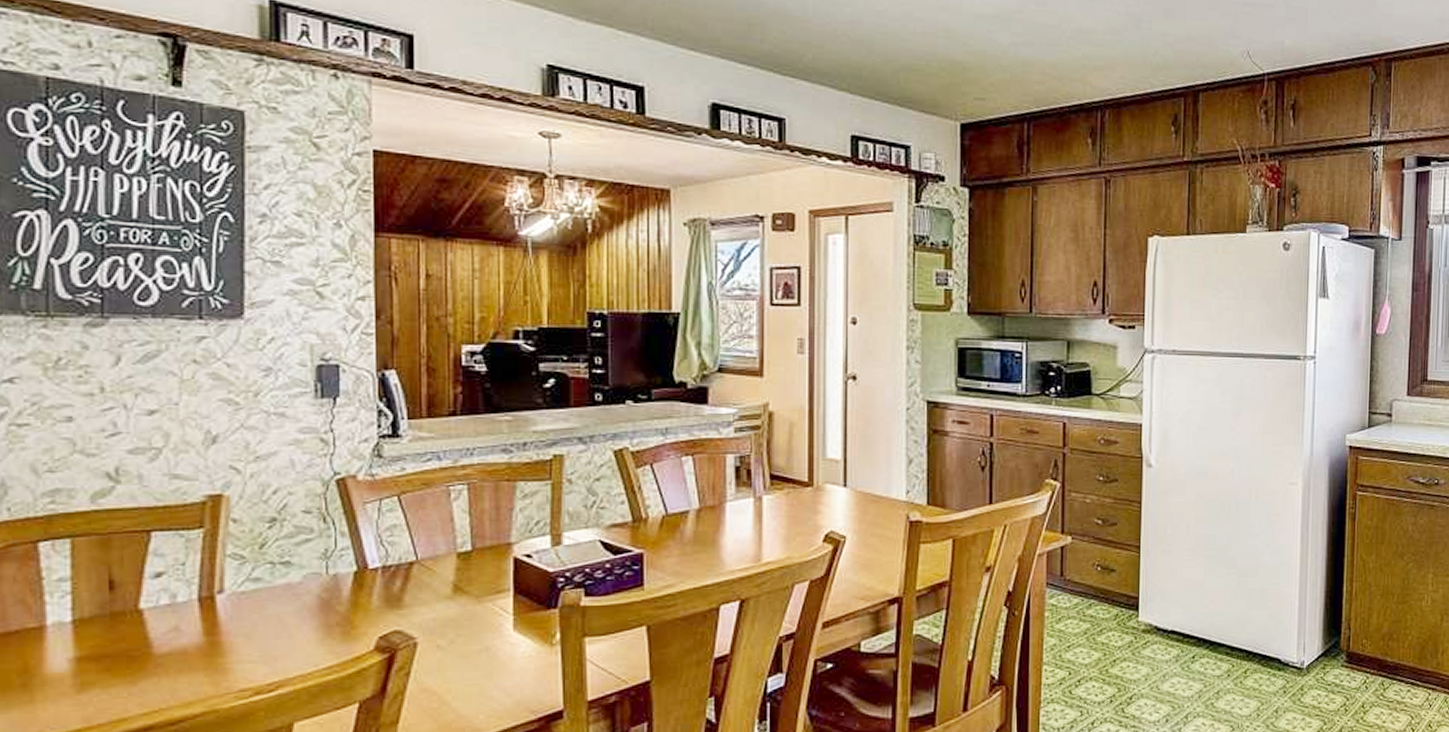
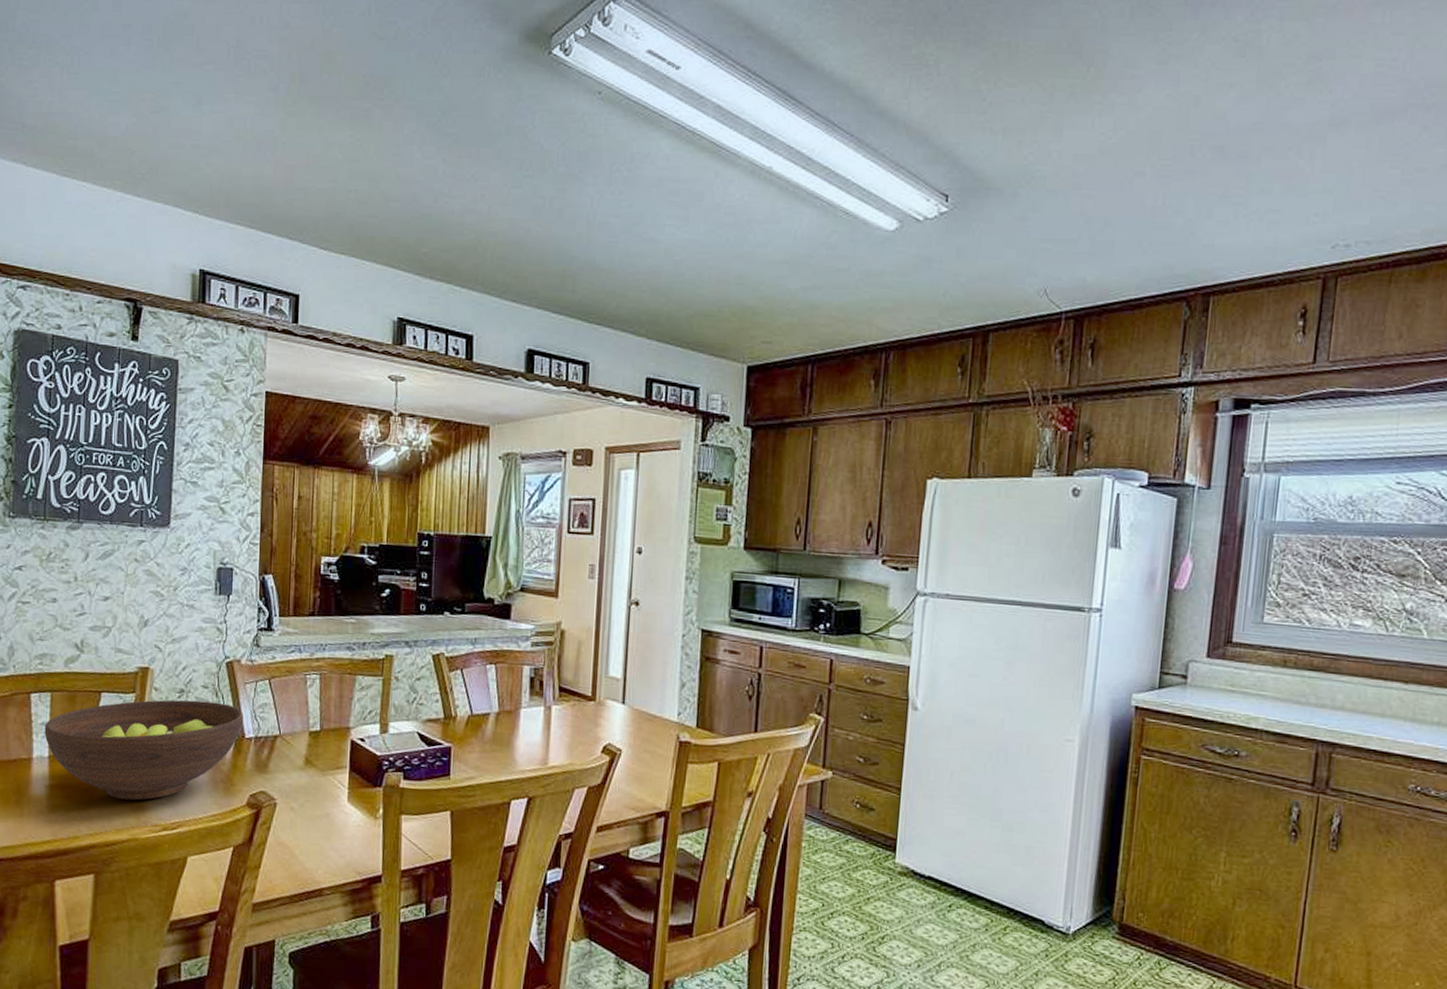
fruit bowl: none [63,529,364,664] -> present [44,699,243,801]

